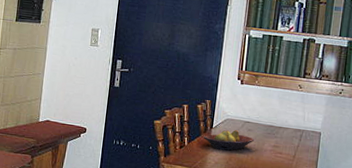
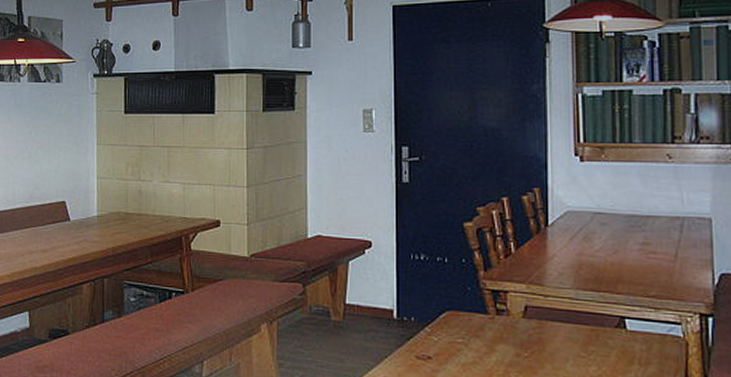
fruit bowl: present [203,129,254,151] -> none [536,224,611,255]

